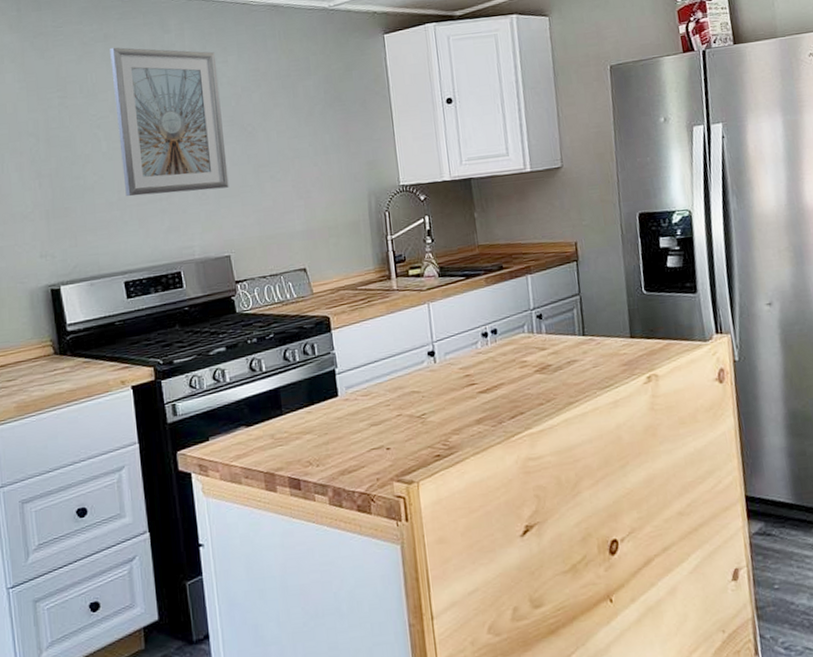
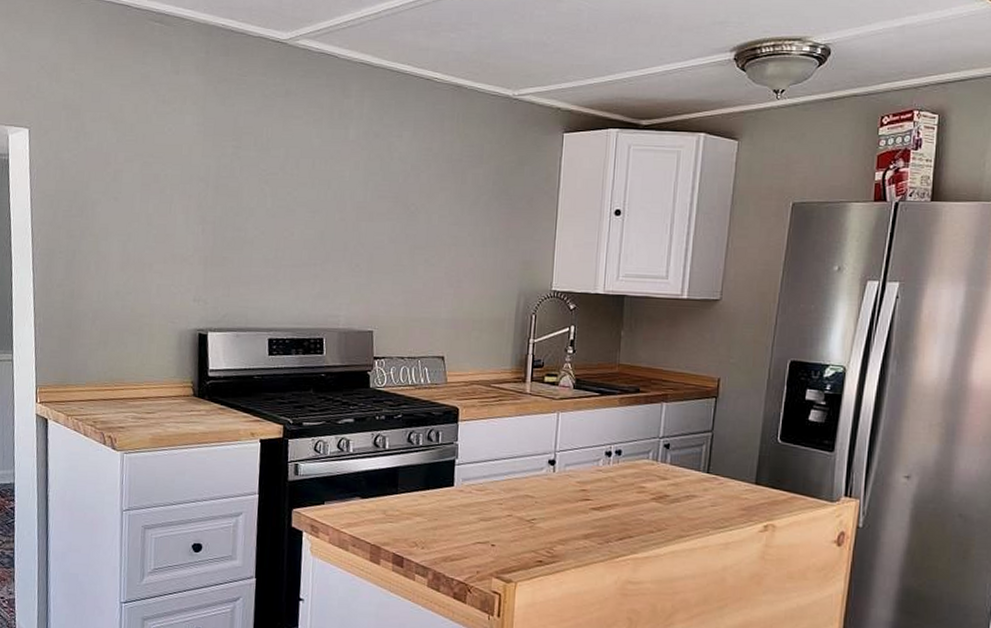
picture frame: present [110,47,229,197] -> none [282,104,391,264]

